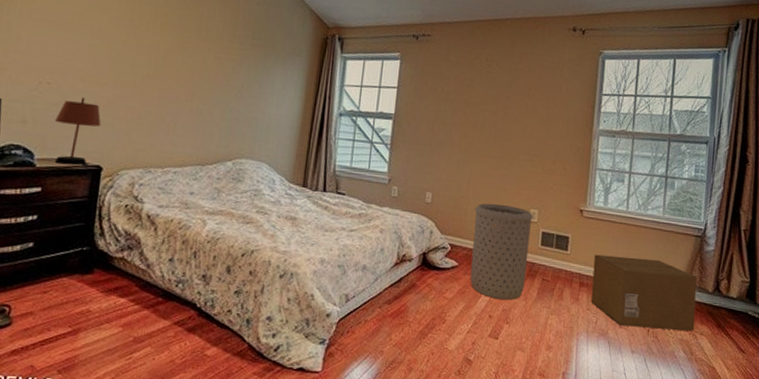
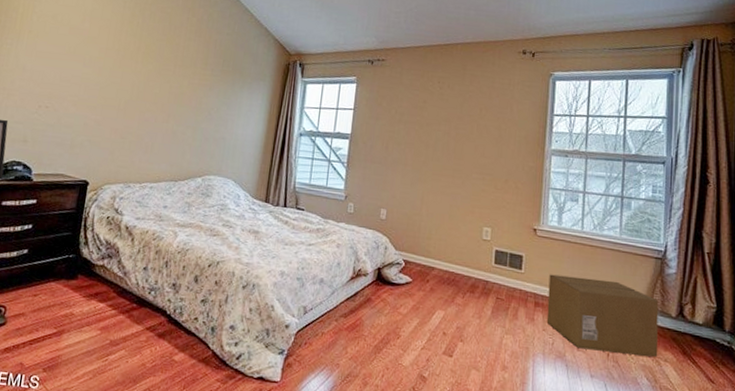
table lamp: present [54,97,102,167] -> none [48,119,90,182]
laundry basket: present [470,203,533,301] -> none [424,220,486,318]

